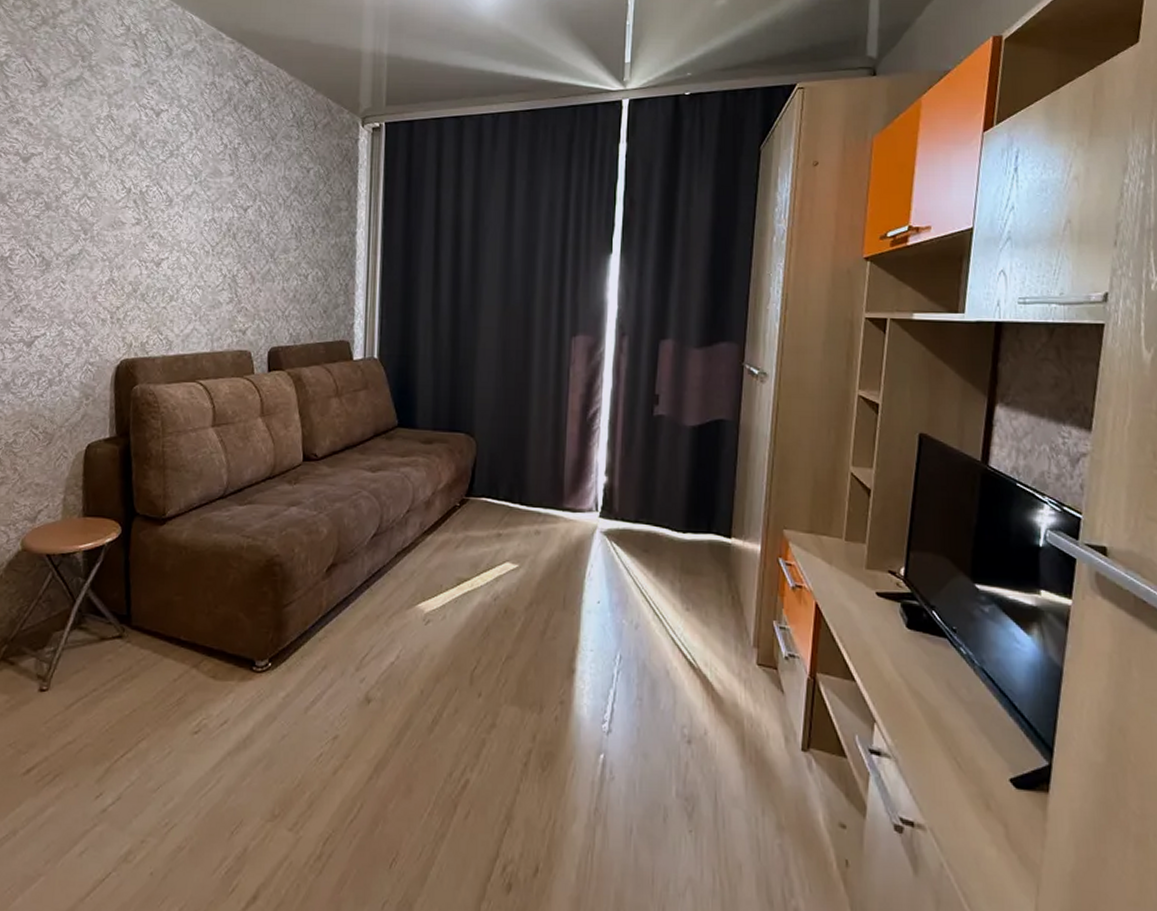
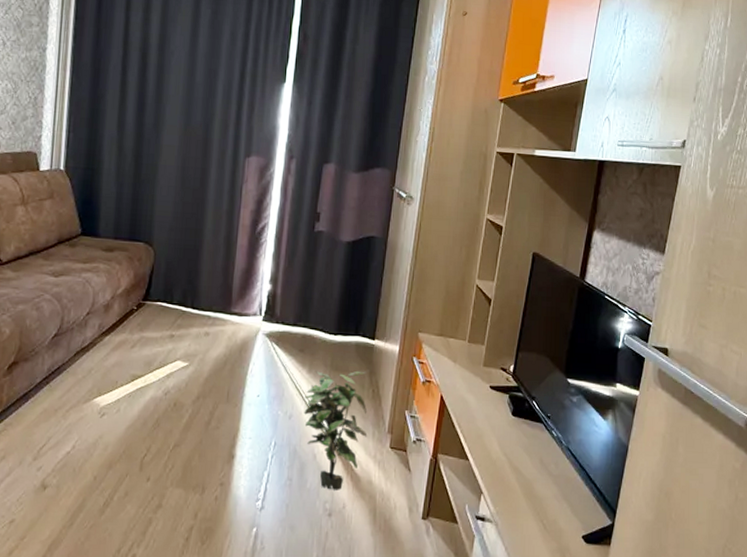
potted plant: none [652,574,729,713] -> present [304,370,368,490]

